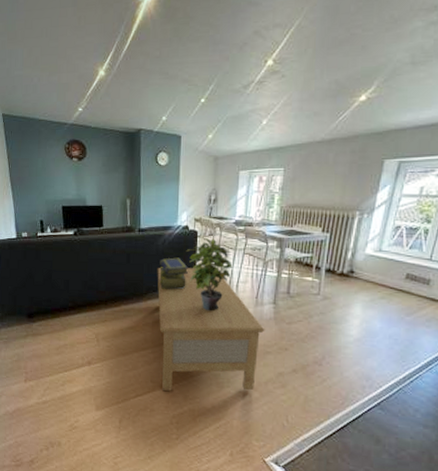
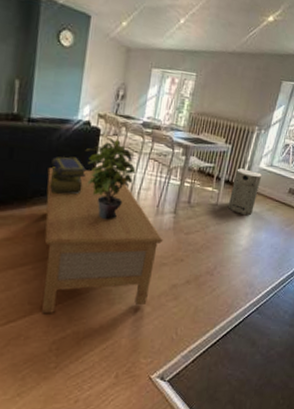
air purifier: none [331,256,369,304] -> present [227,168,262,215]

